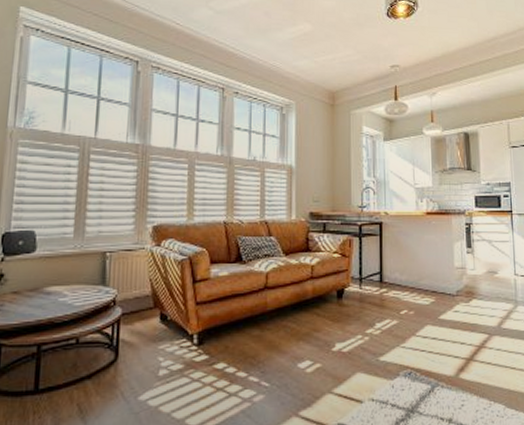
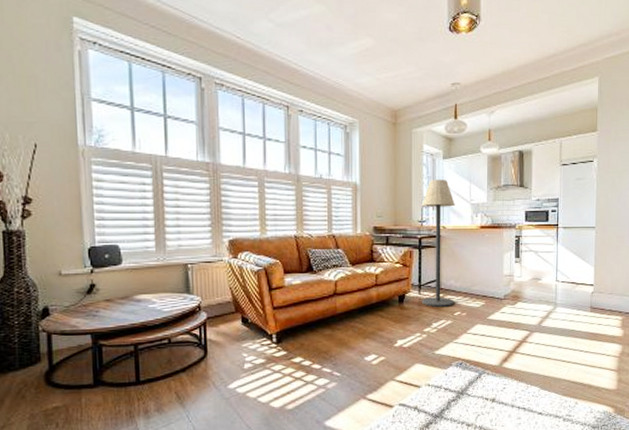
floor lamp: none [361,161,400,304] -> present [421,179,455,307]

